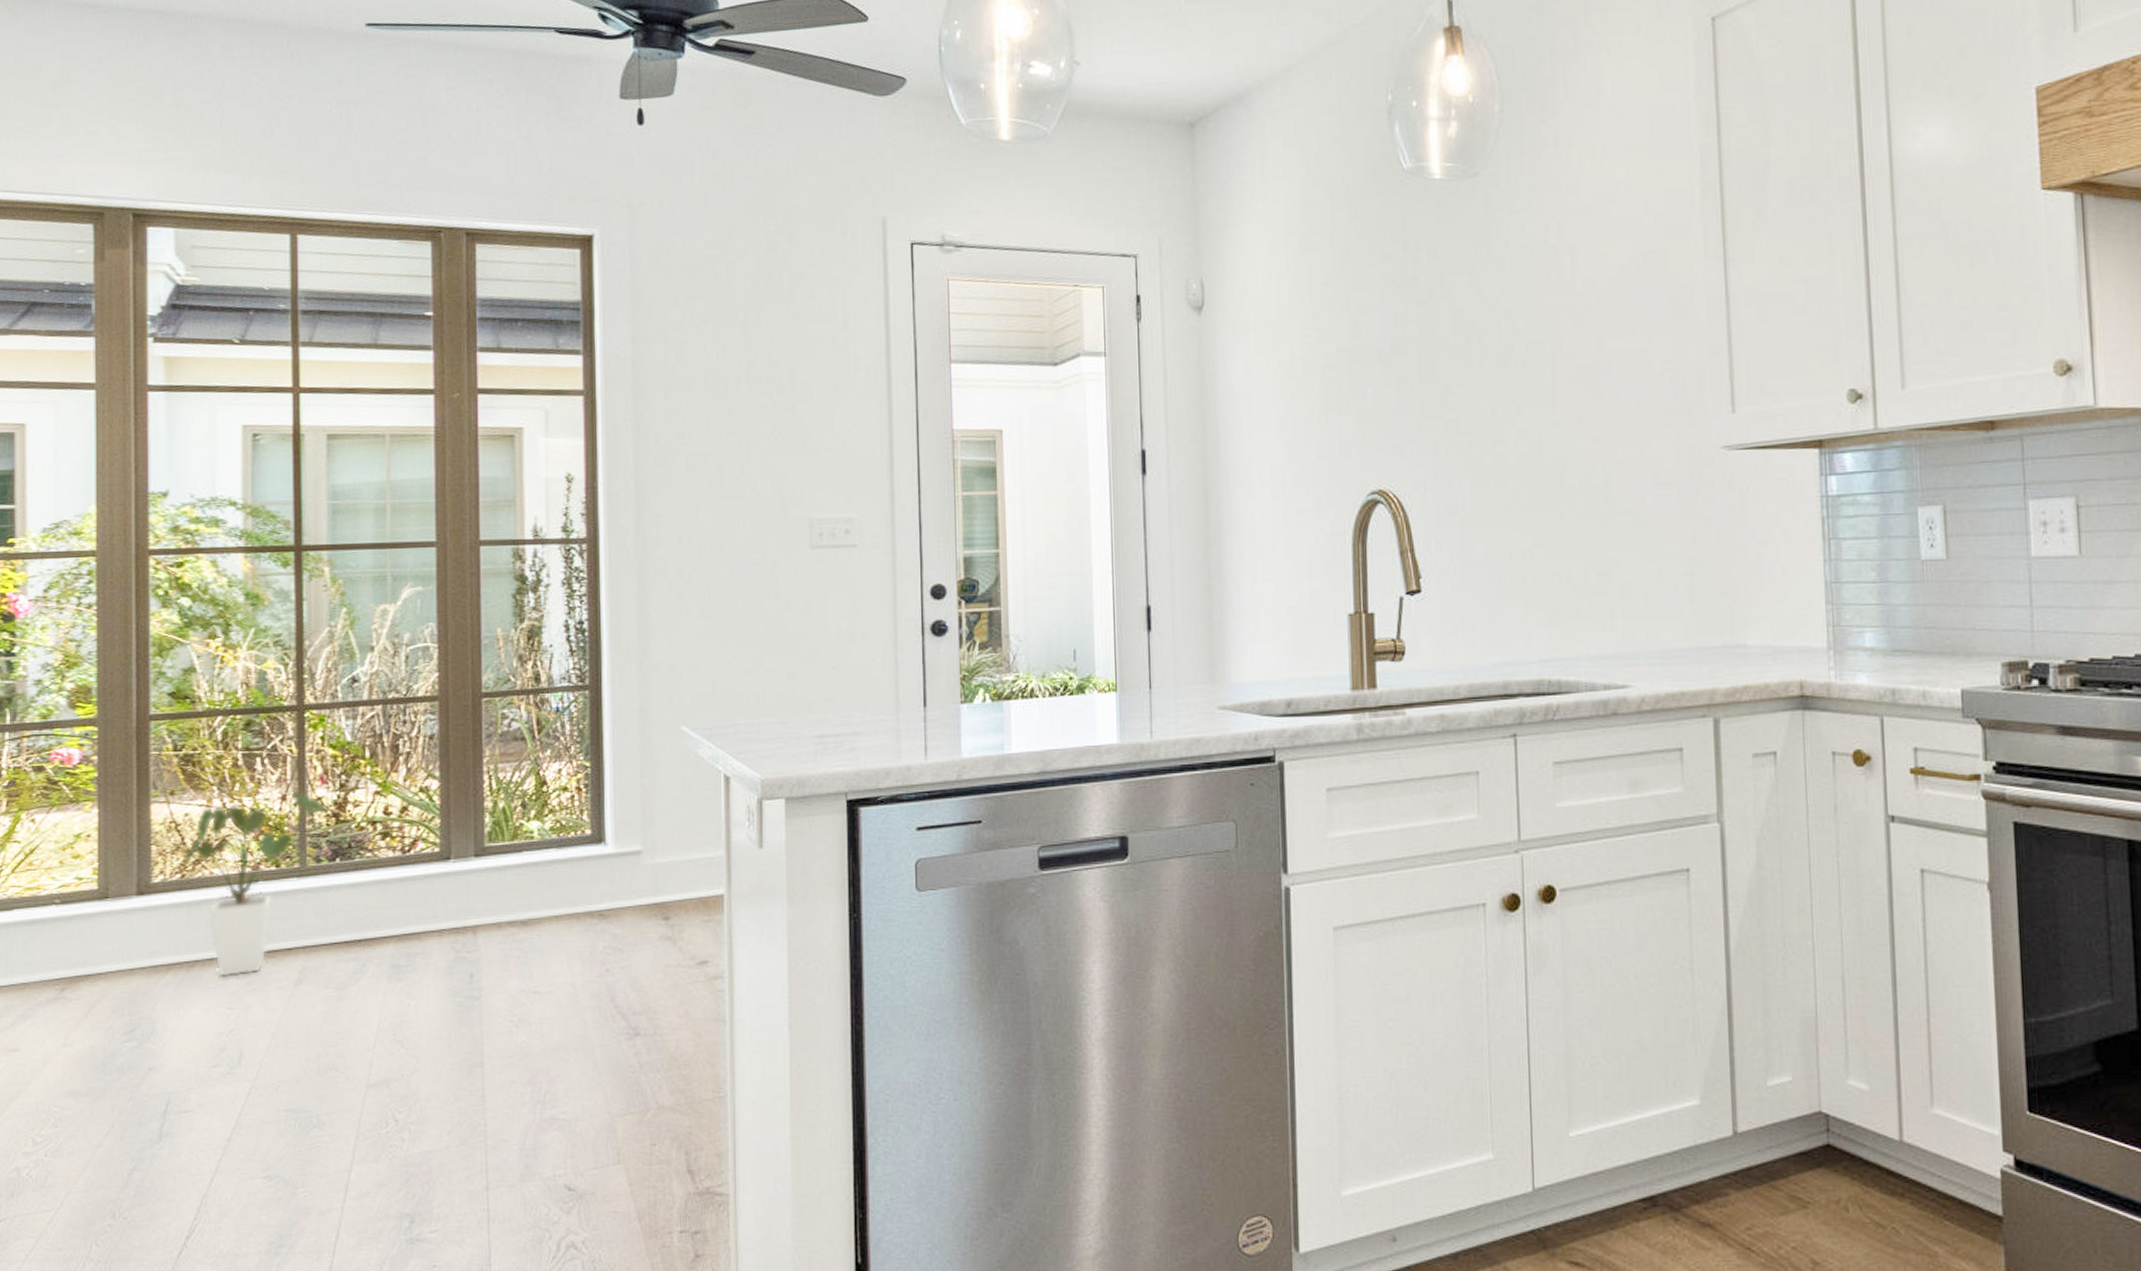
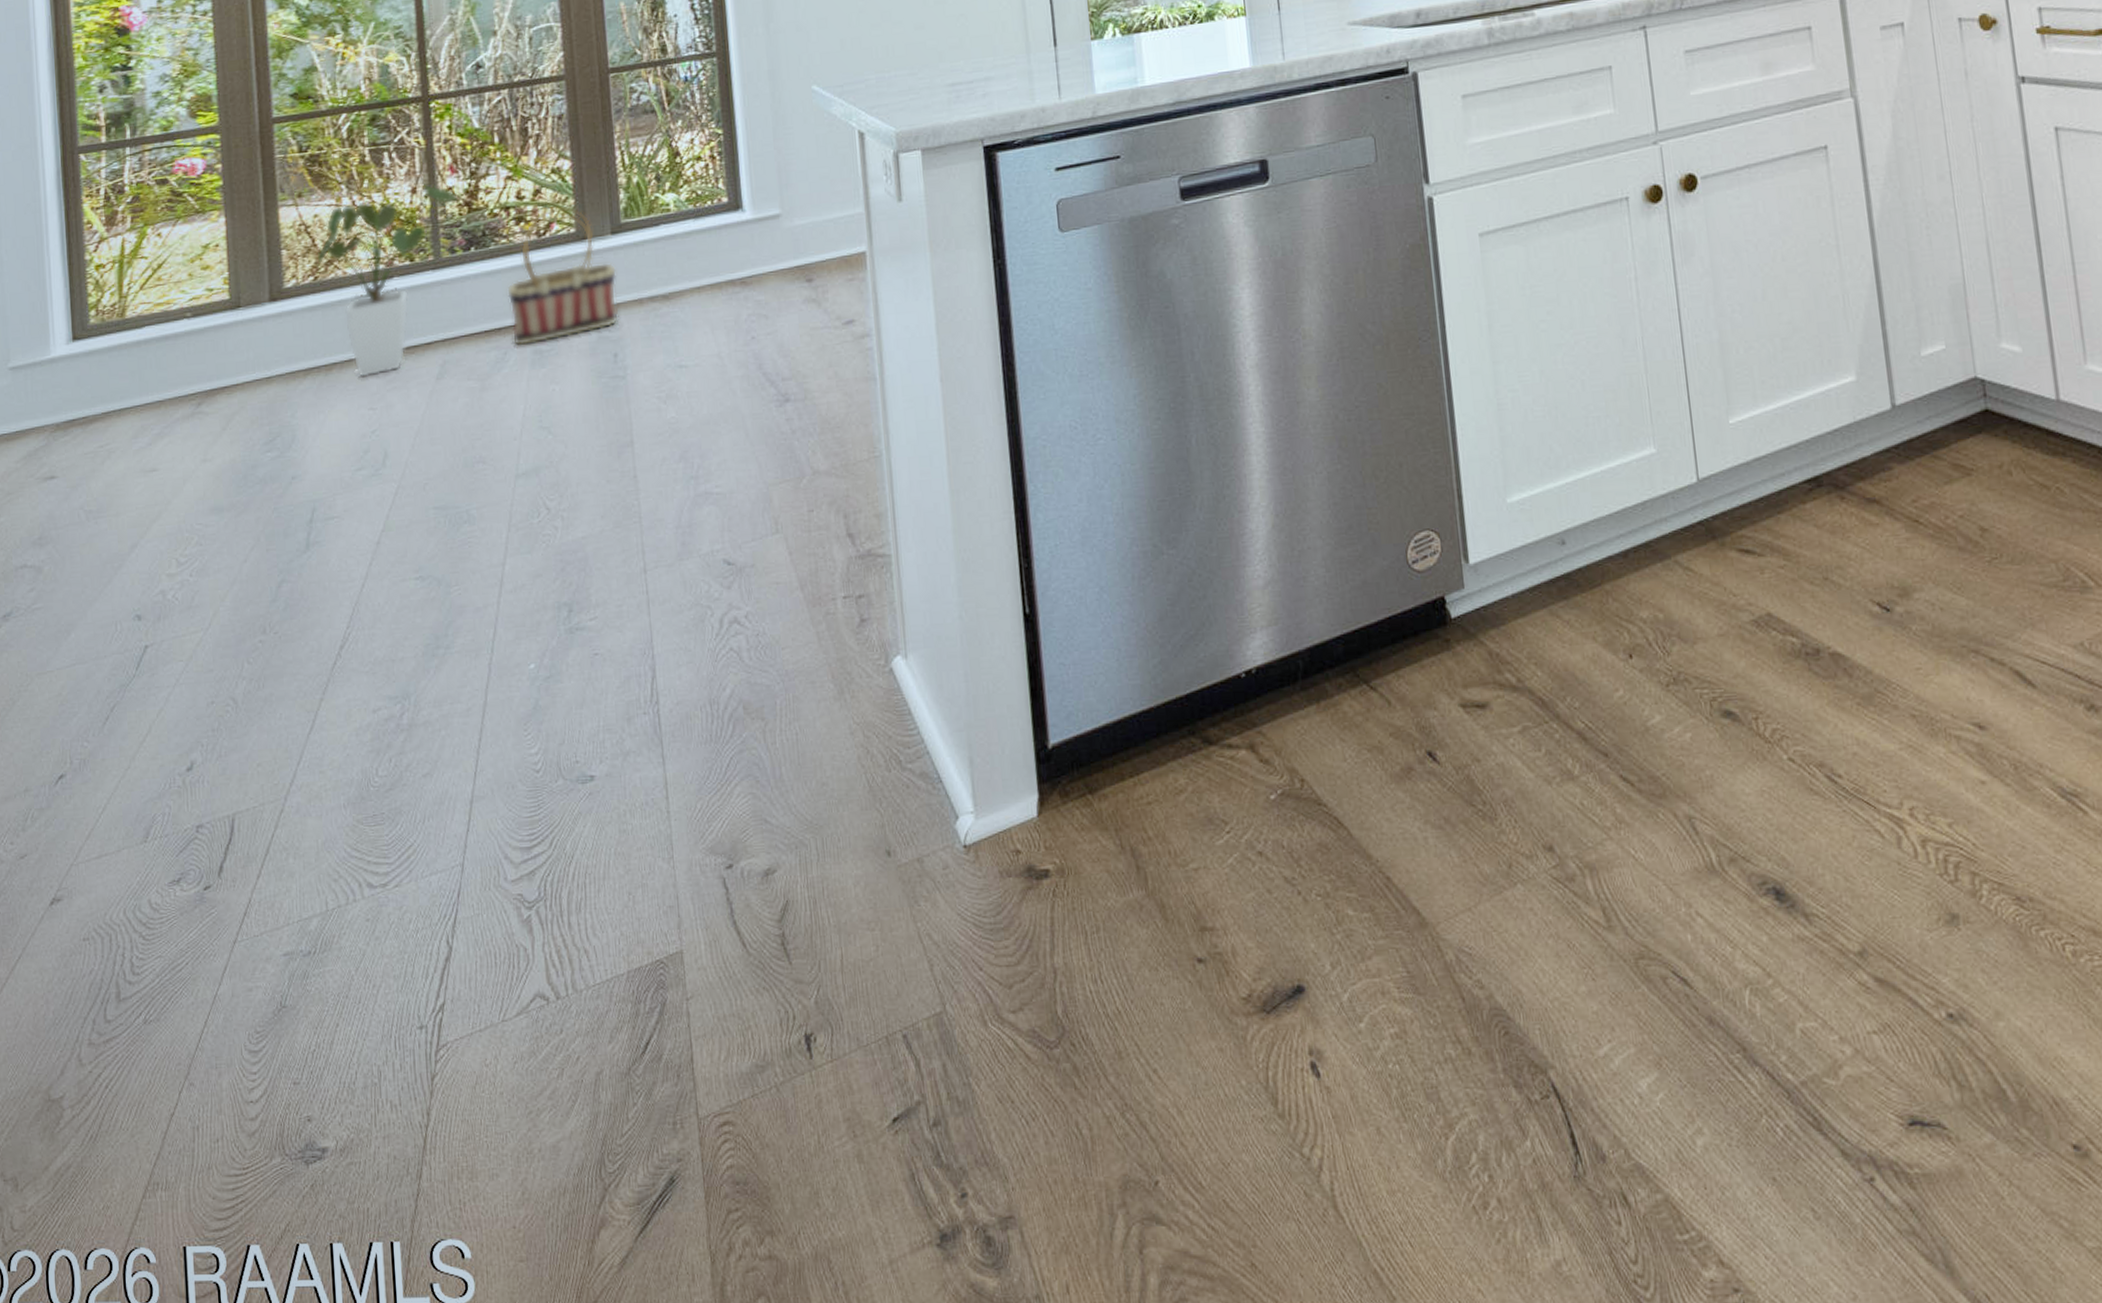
basket: none [369,826,478,959] -> present [507,206,618,347]

